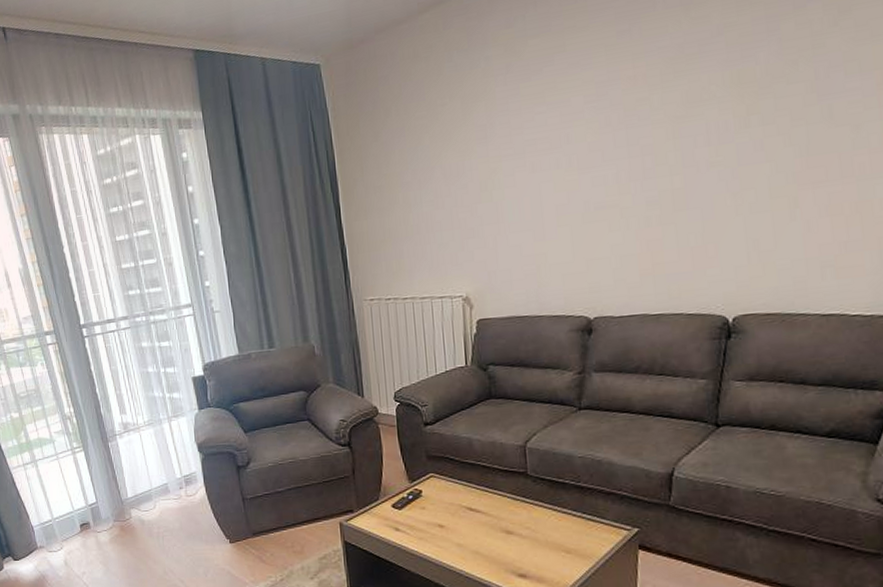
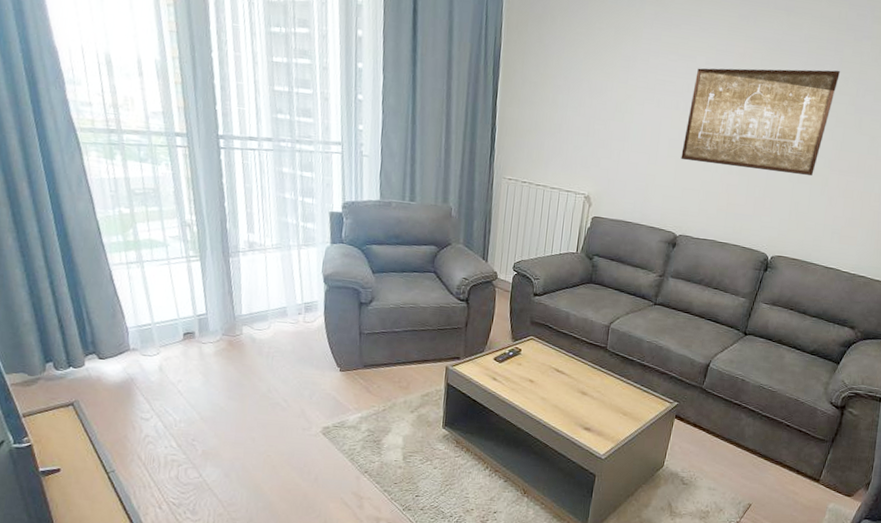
wall art: none [574,54,783,226] -> present [681,68,840,176]

